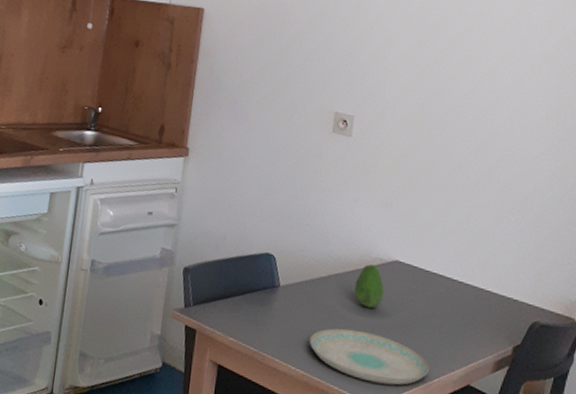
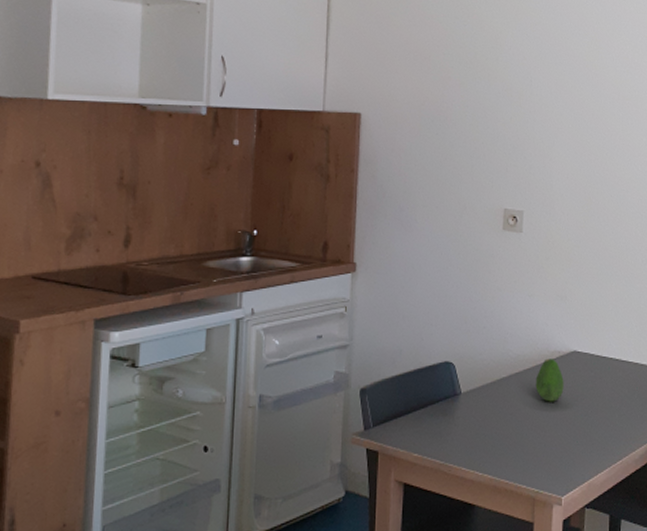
plate: present [309,328,430,386] -> none [494,425,613,475]

